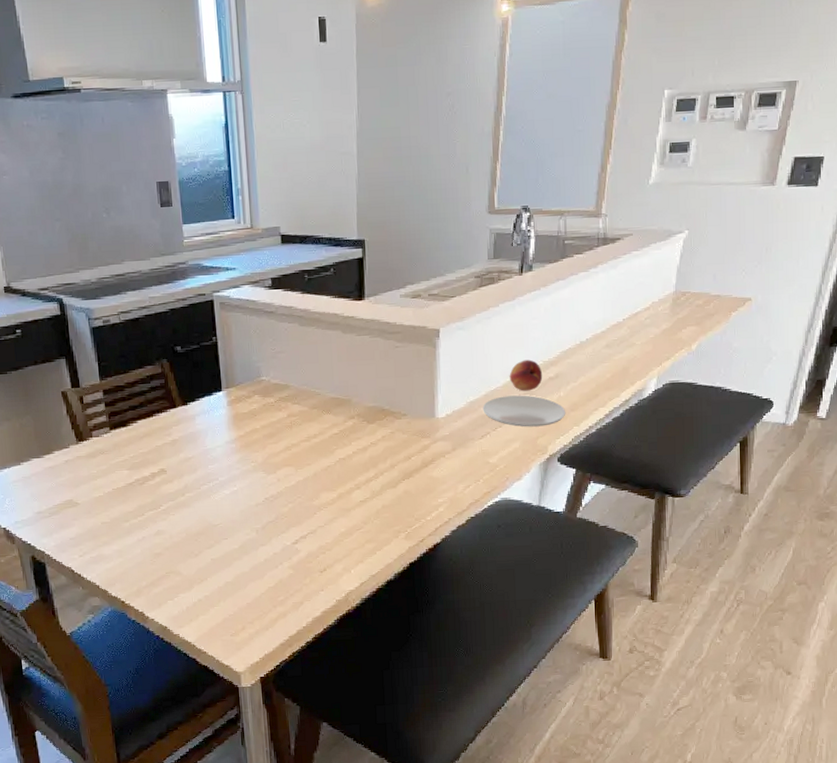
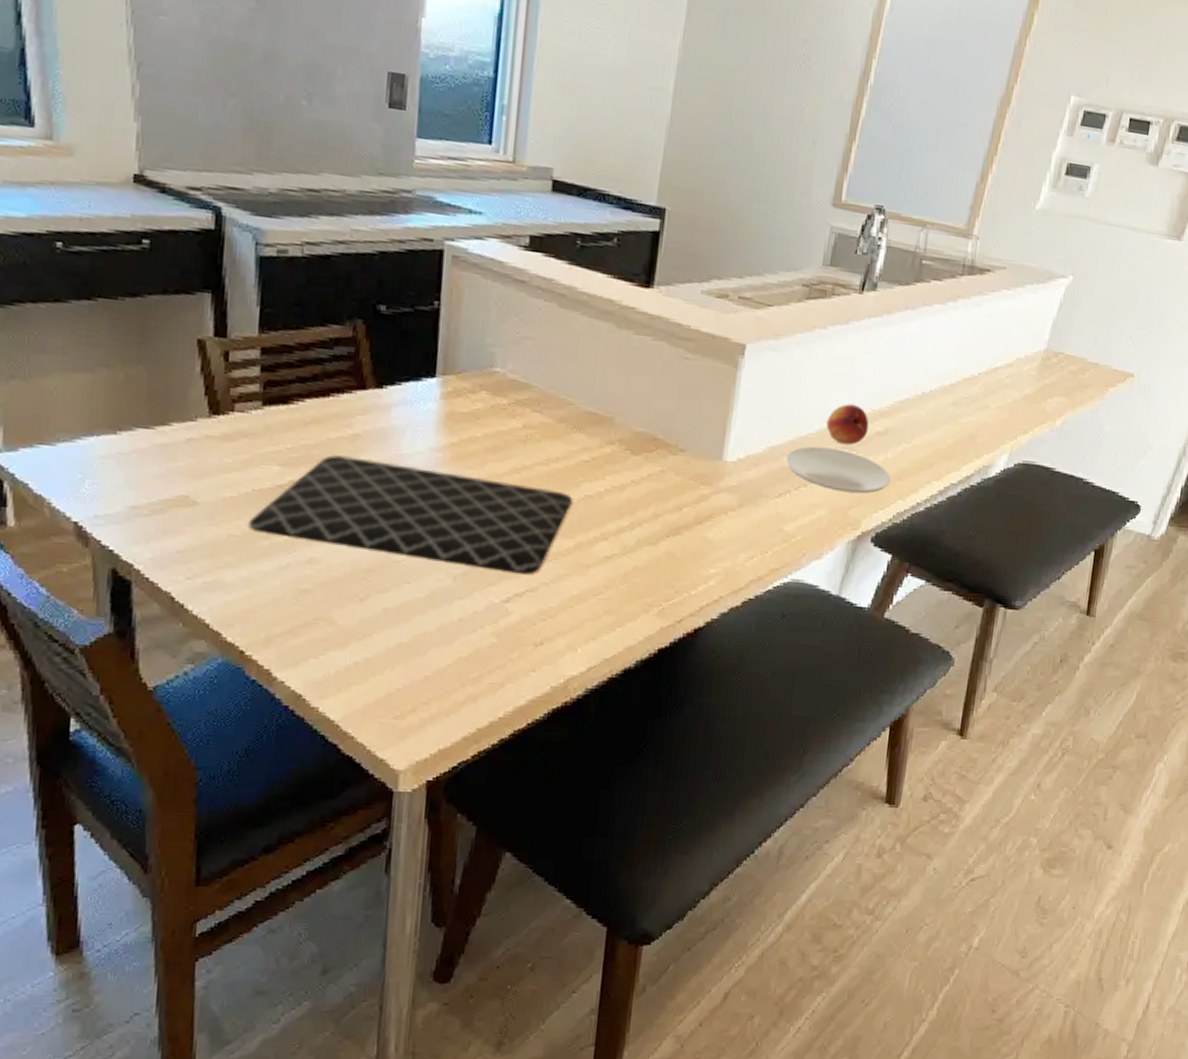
placemat: none [114,456,331,522] -> present [249,455,573,574]

